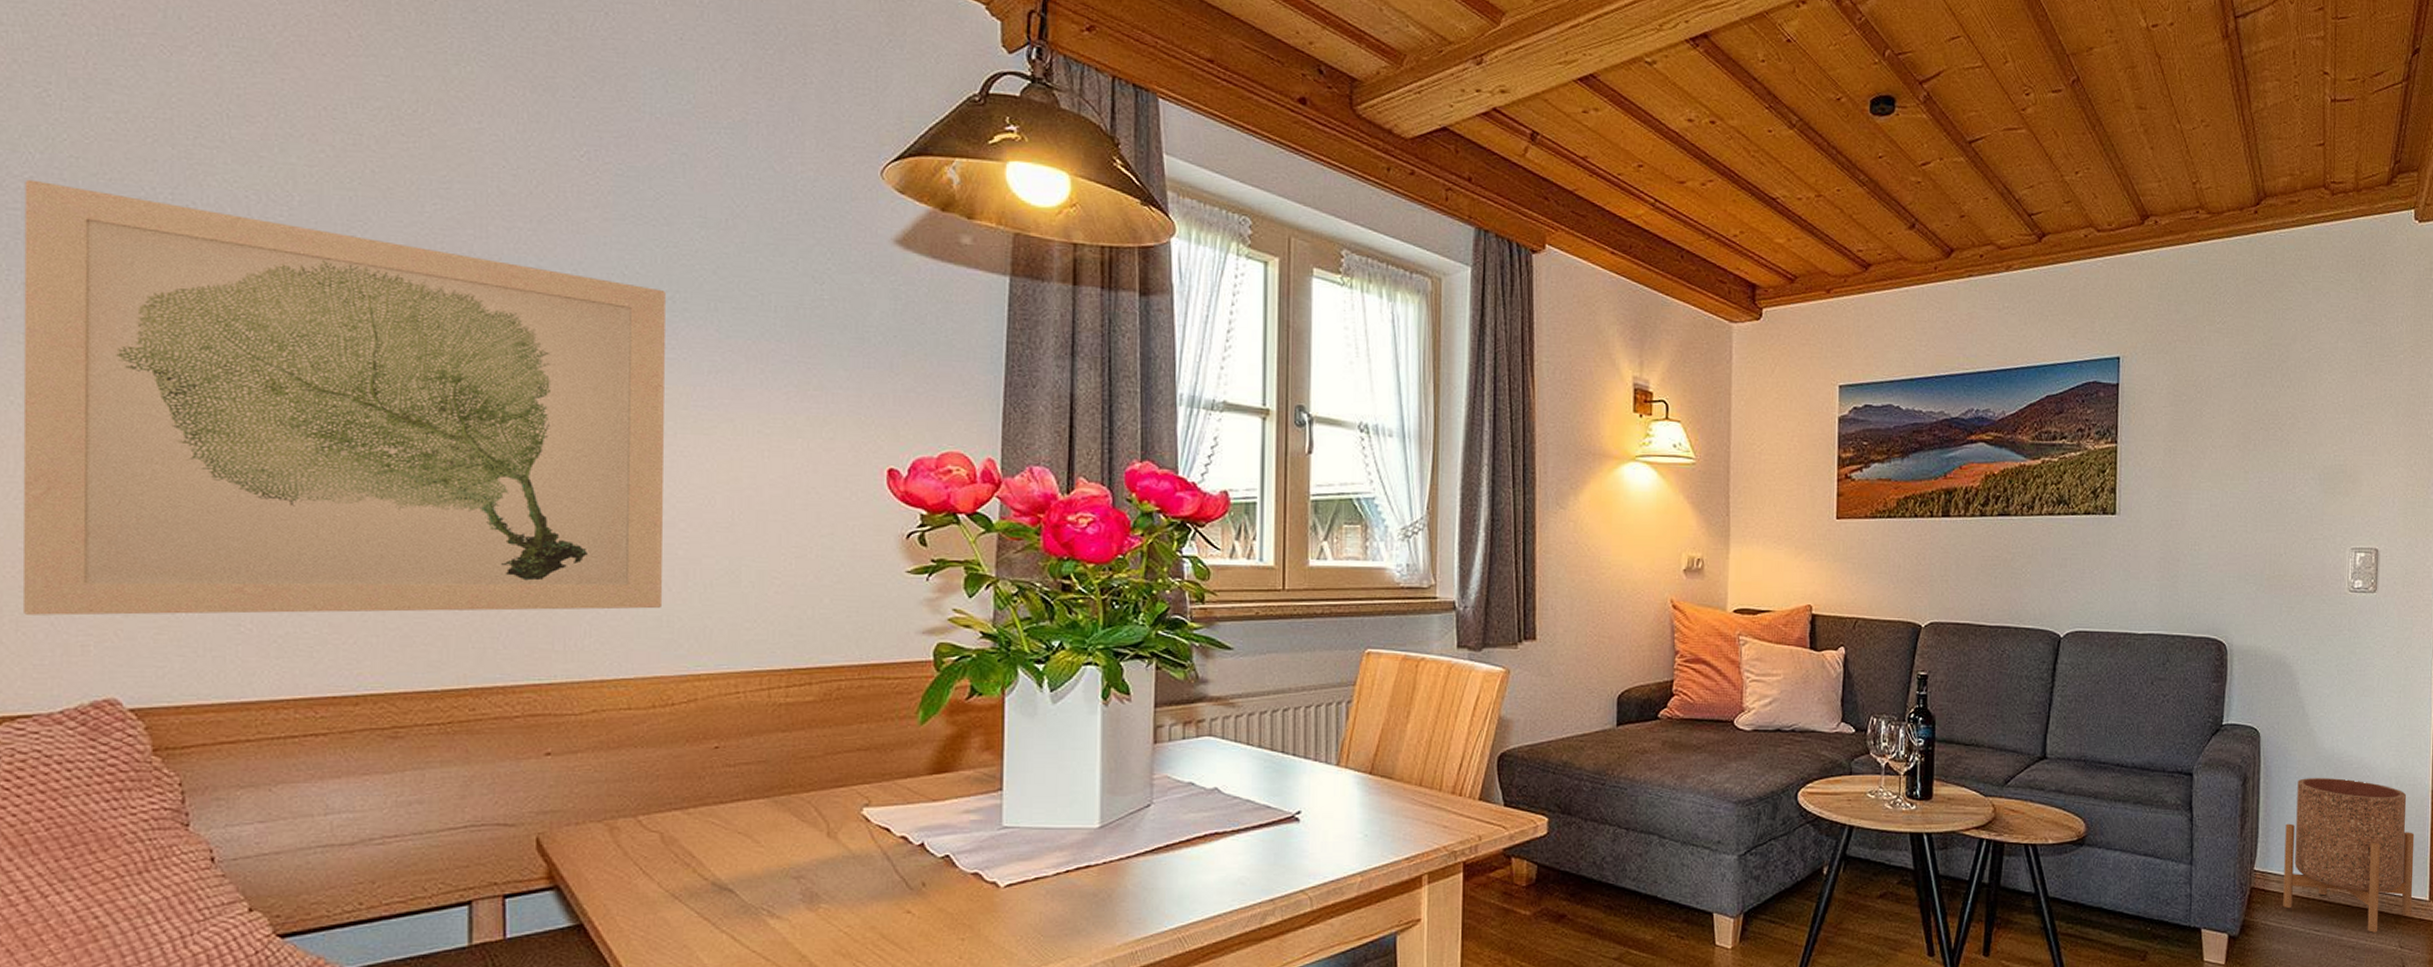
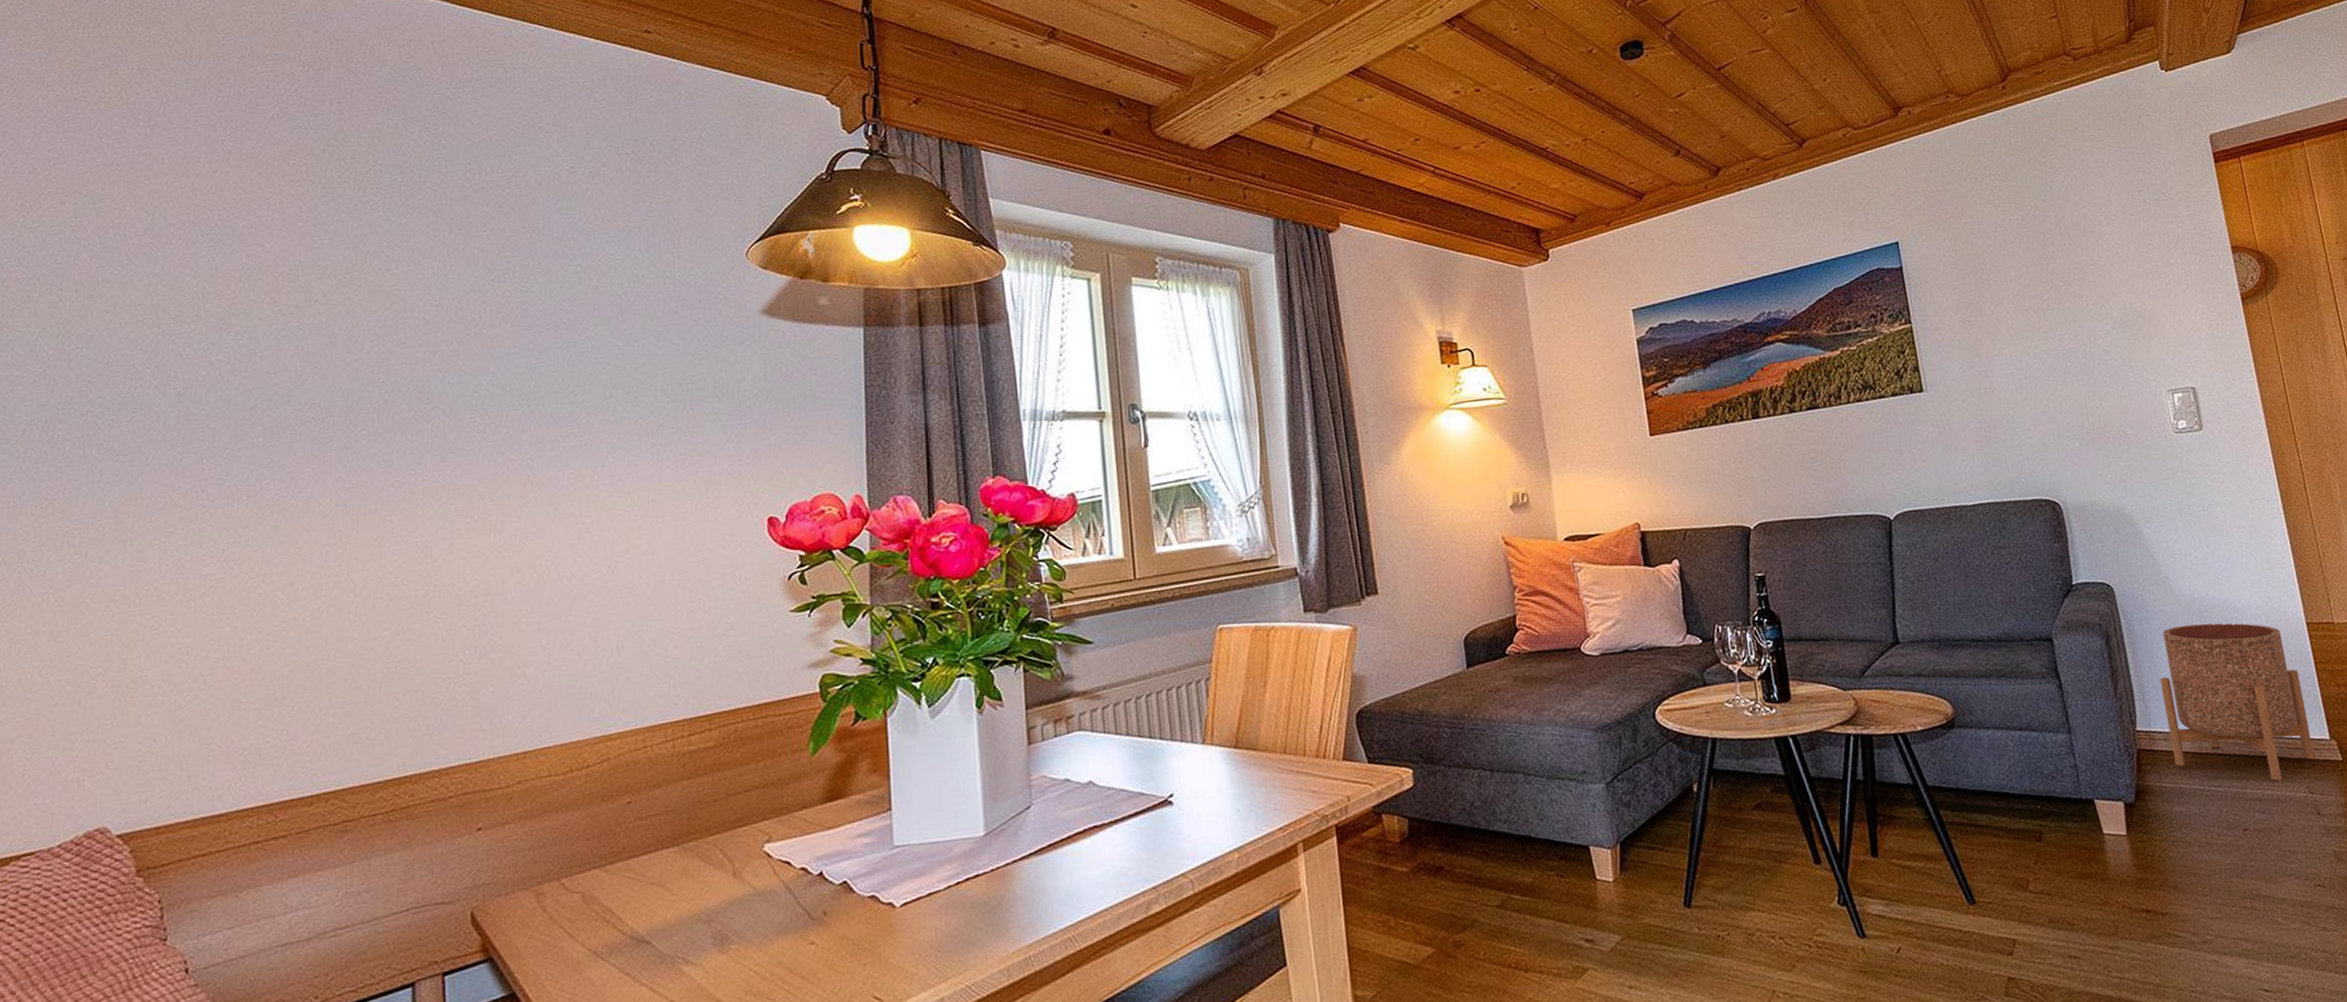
wall art: present [22,179,665,616] -> none [30,372,576,759]

